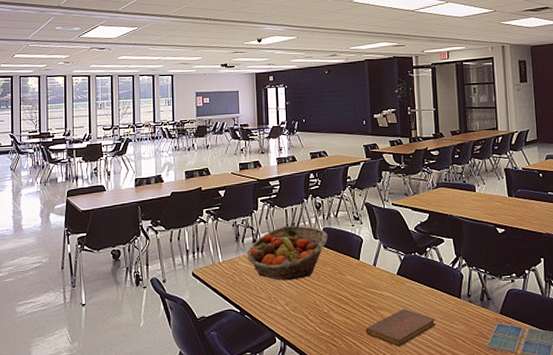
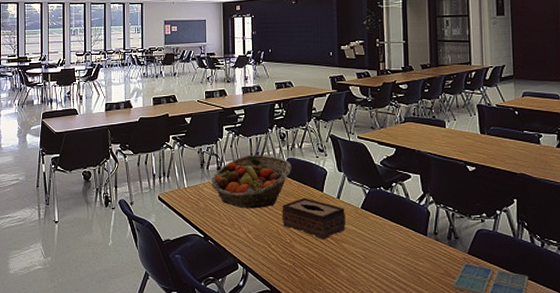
tissue box: none [319,266,382,308] -> present [282,197,346,240]
notebook: present [365,308,436,347] -> none [327,243,401,280]

